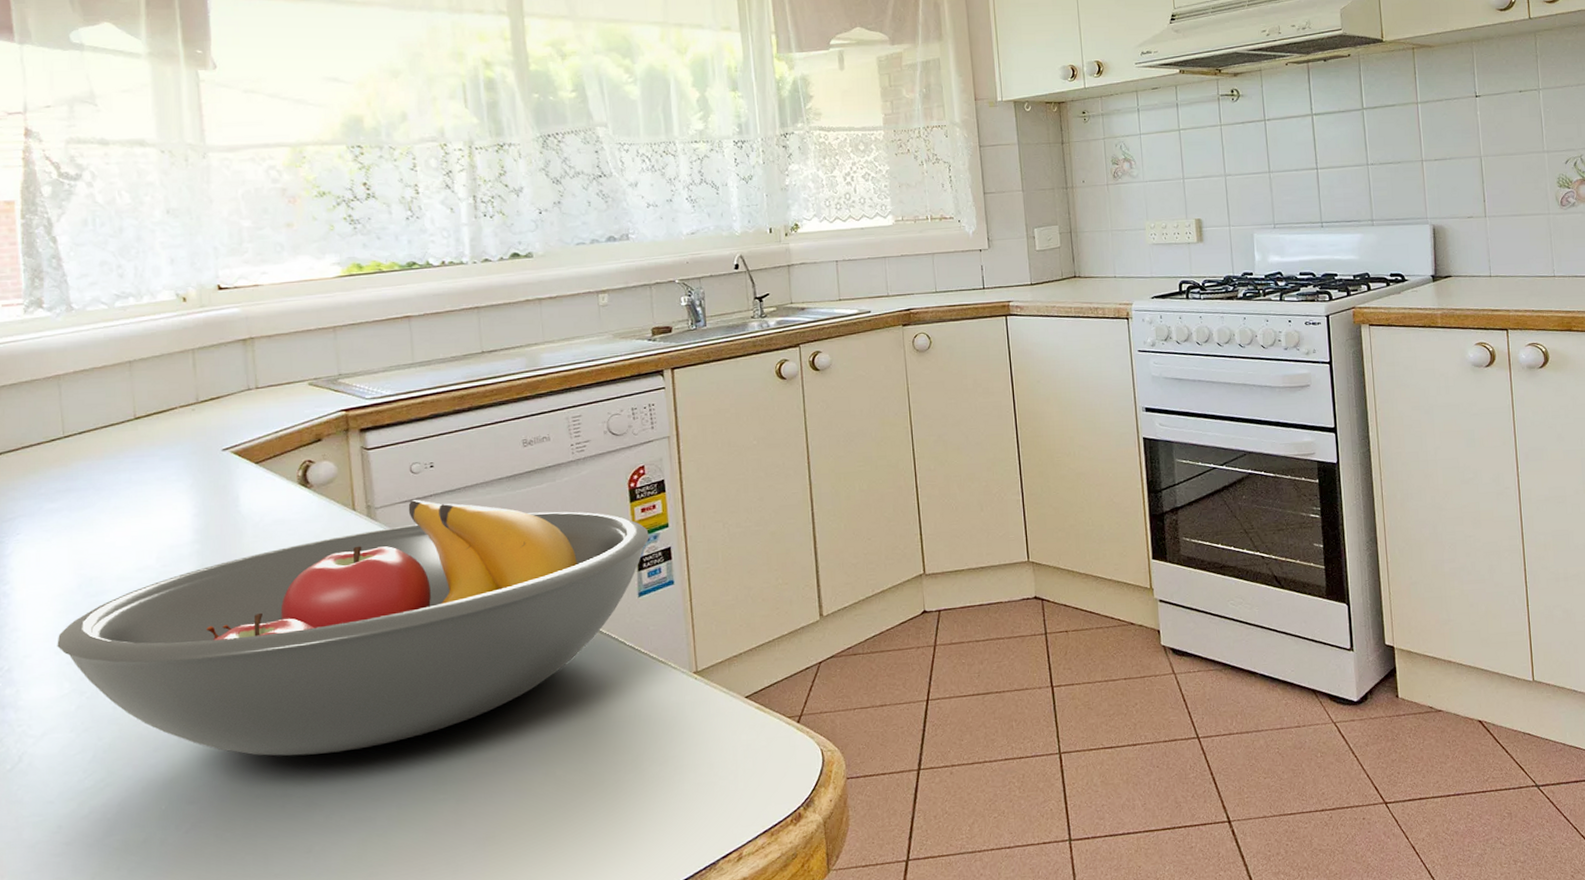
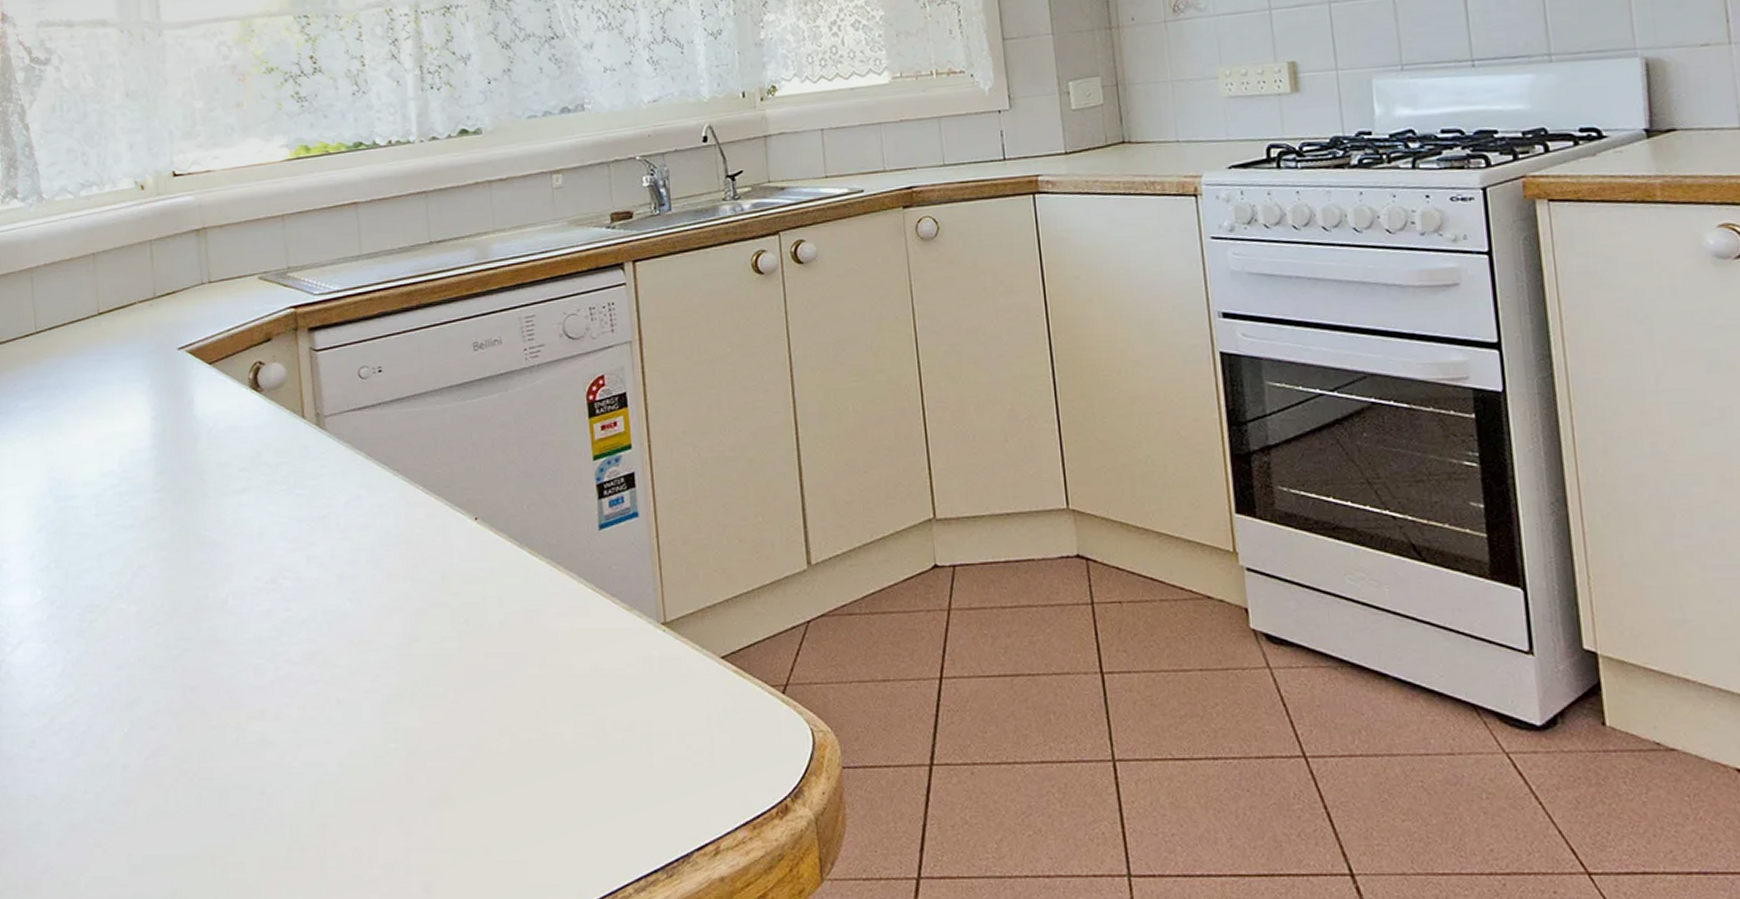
fruit bowl: present [57,499,649,756] -> none [30,407,610,686]

